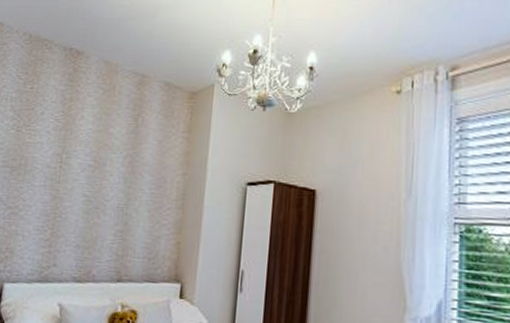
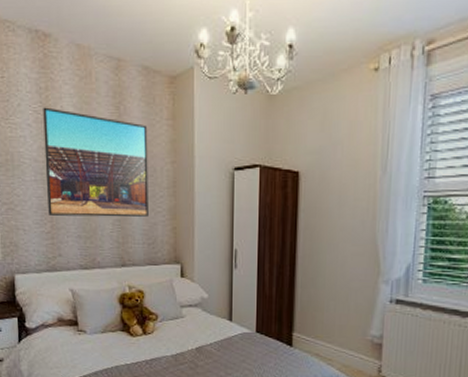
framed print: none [50,116,163,229] -> present [43,107,148,217]

